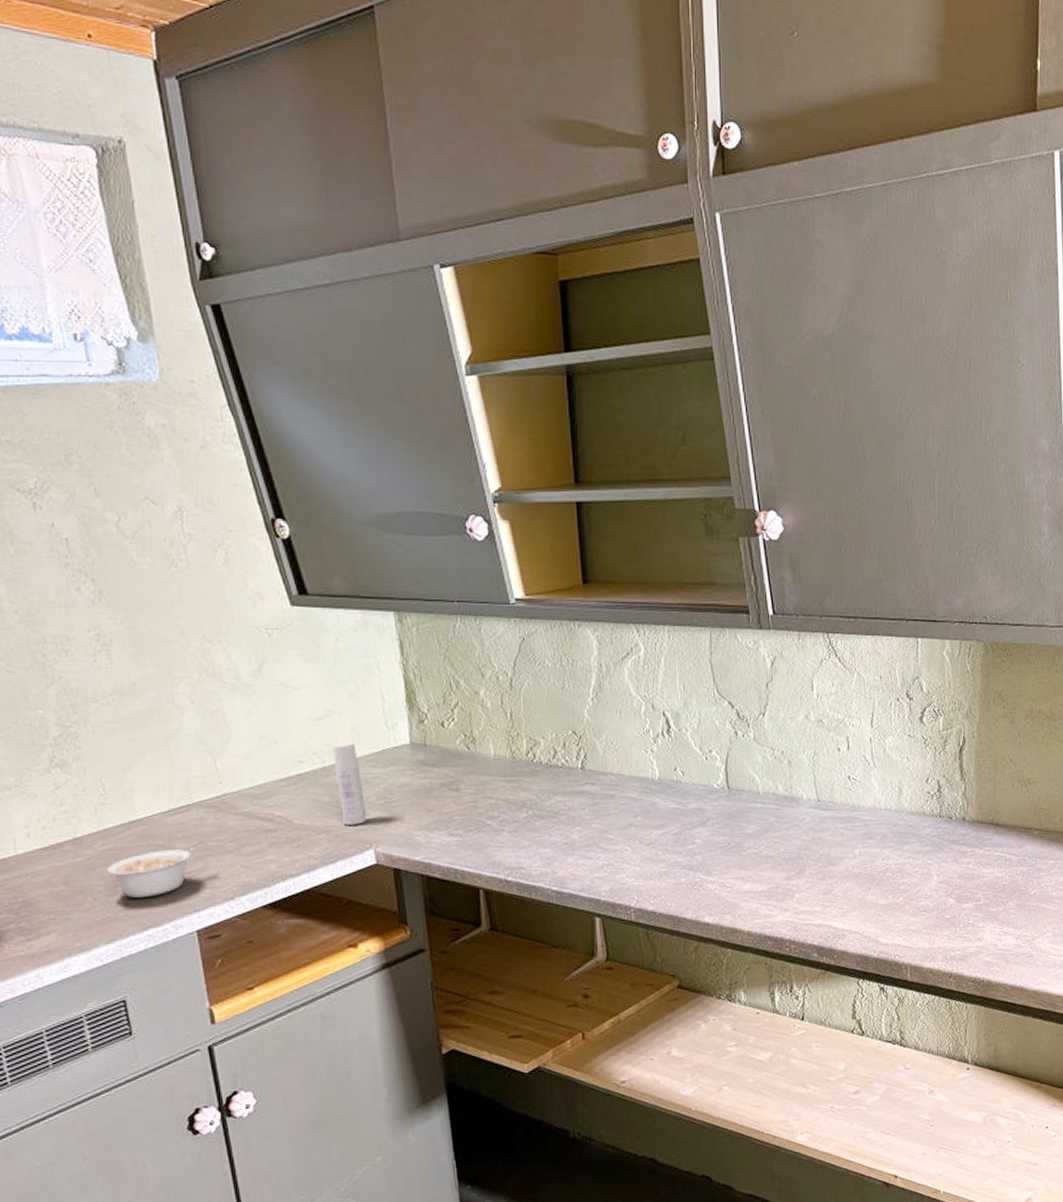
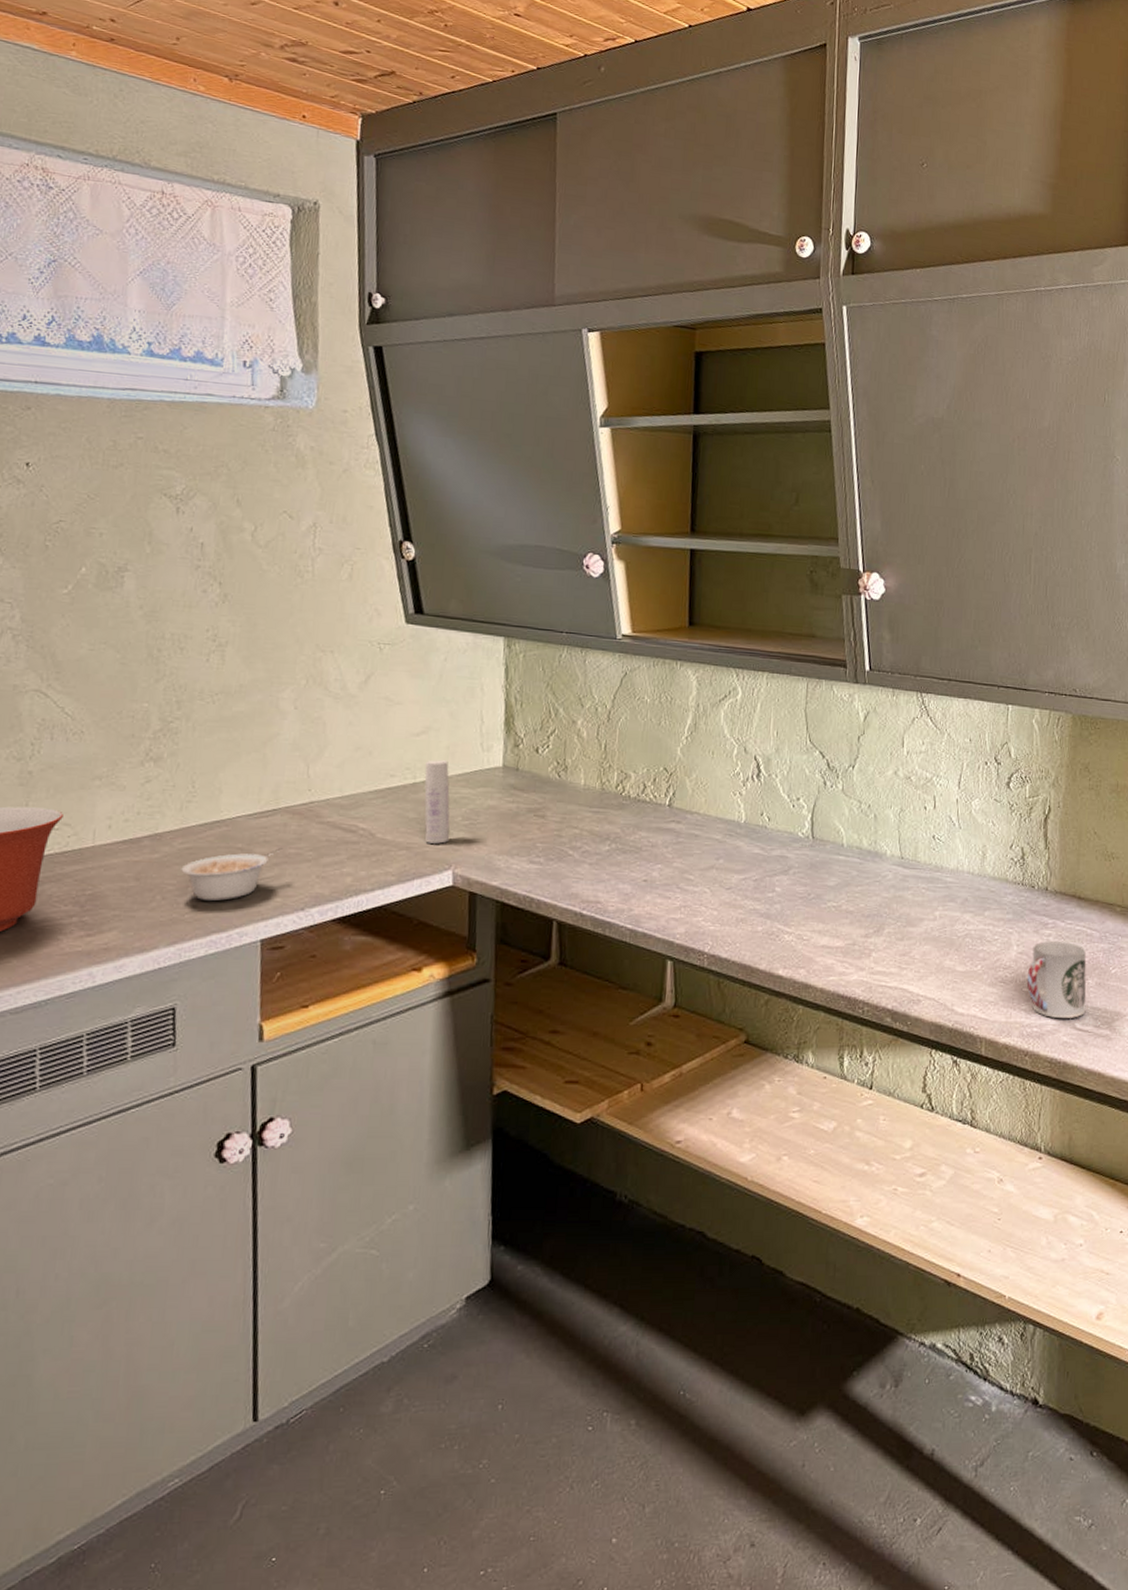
cup: none [948,868,1007,941] -> present [1026,941,1086,1018]

